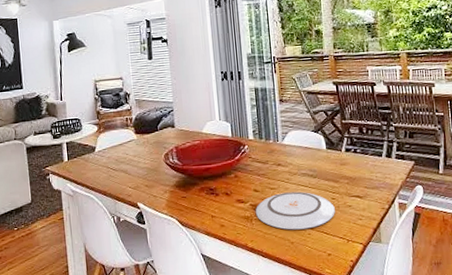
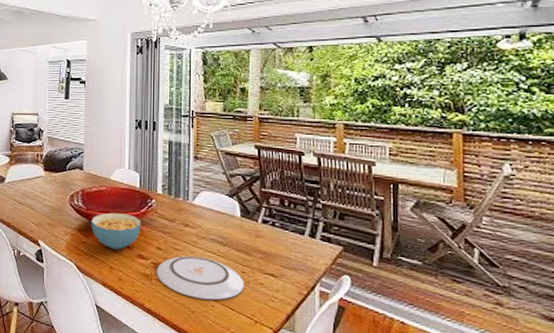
cereal bowl: none [188,163,237,199] -> present [91,212,141,250]

